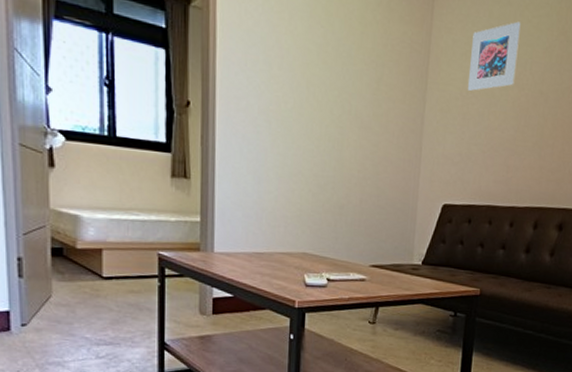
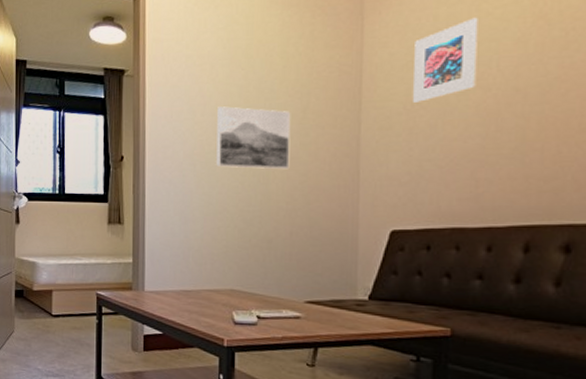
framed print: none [292,63,366,139] -> present [216,106,291,170]

